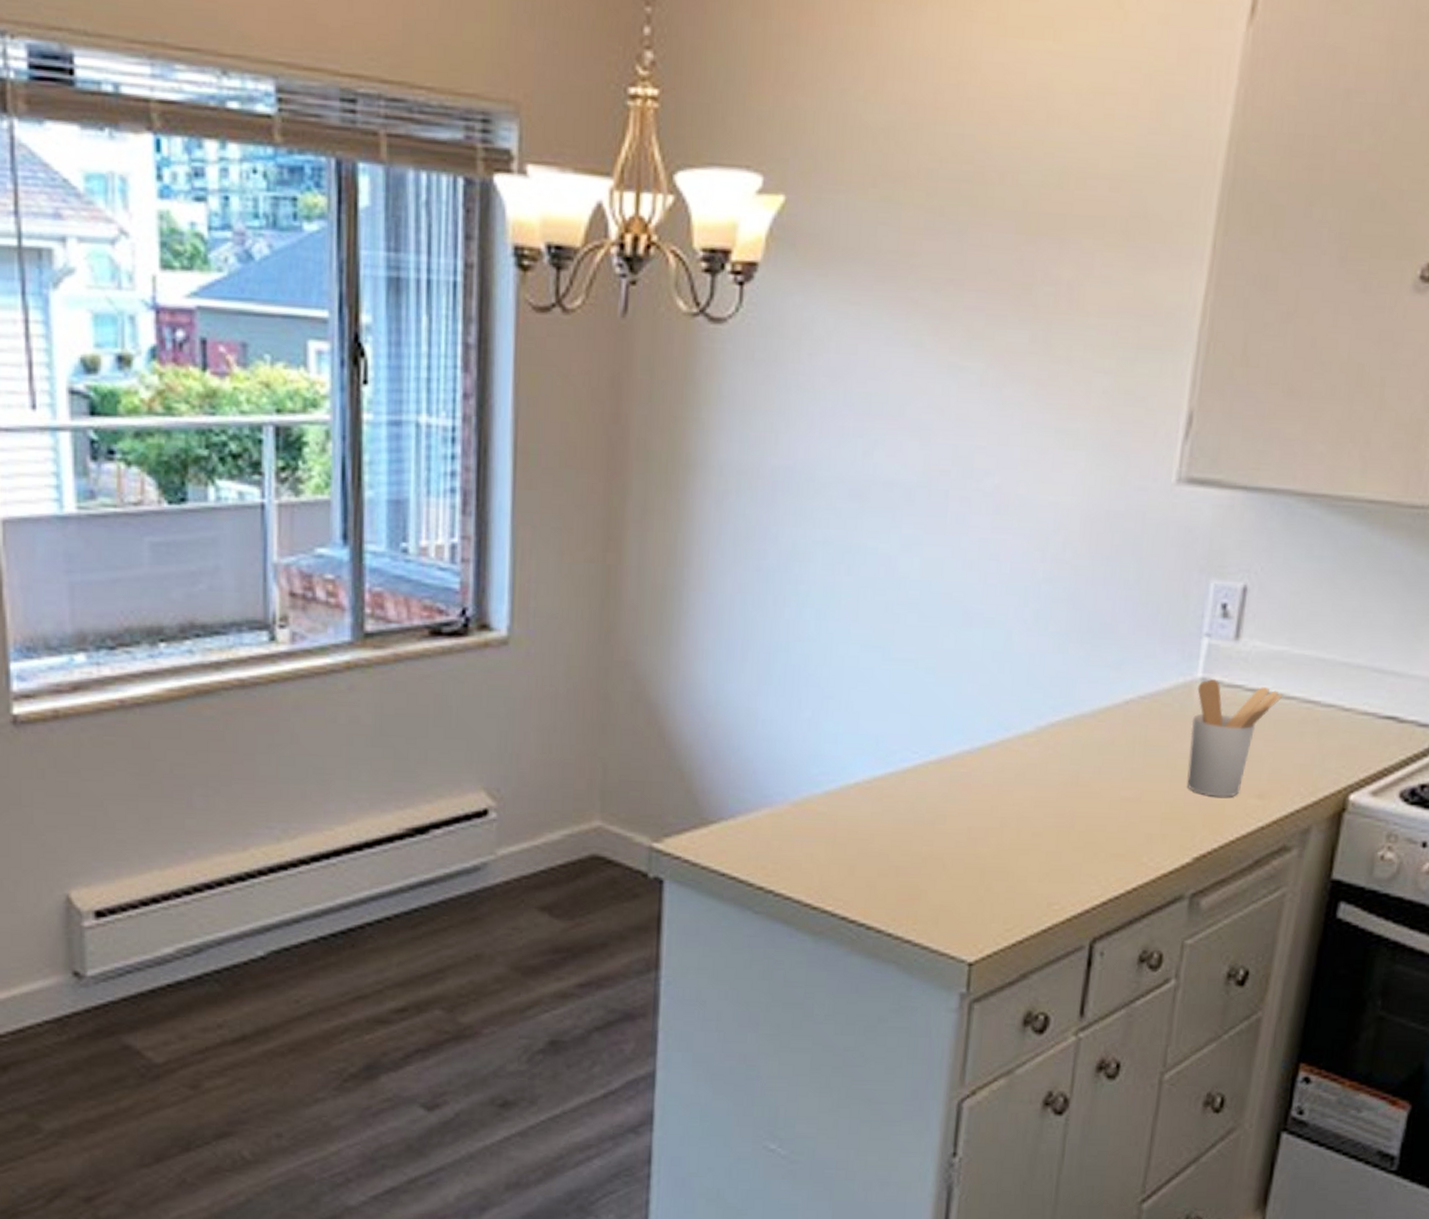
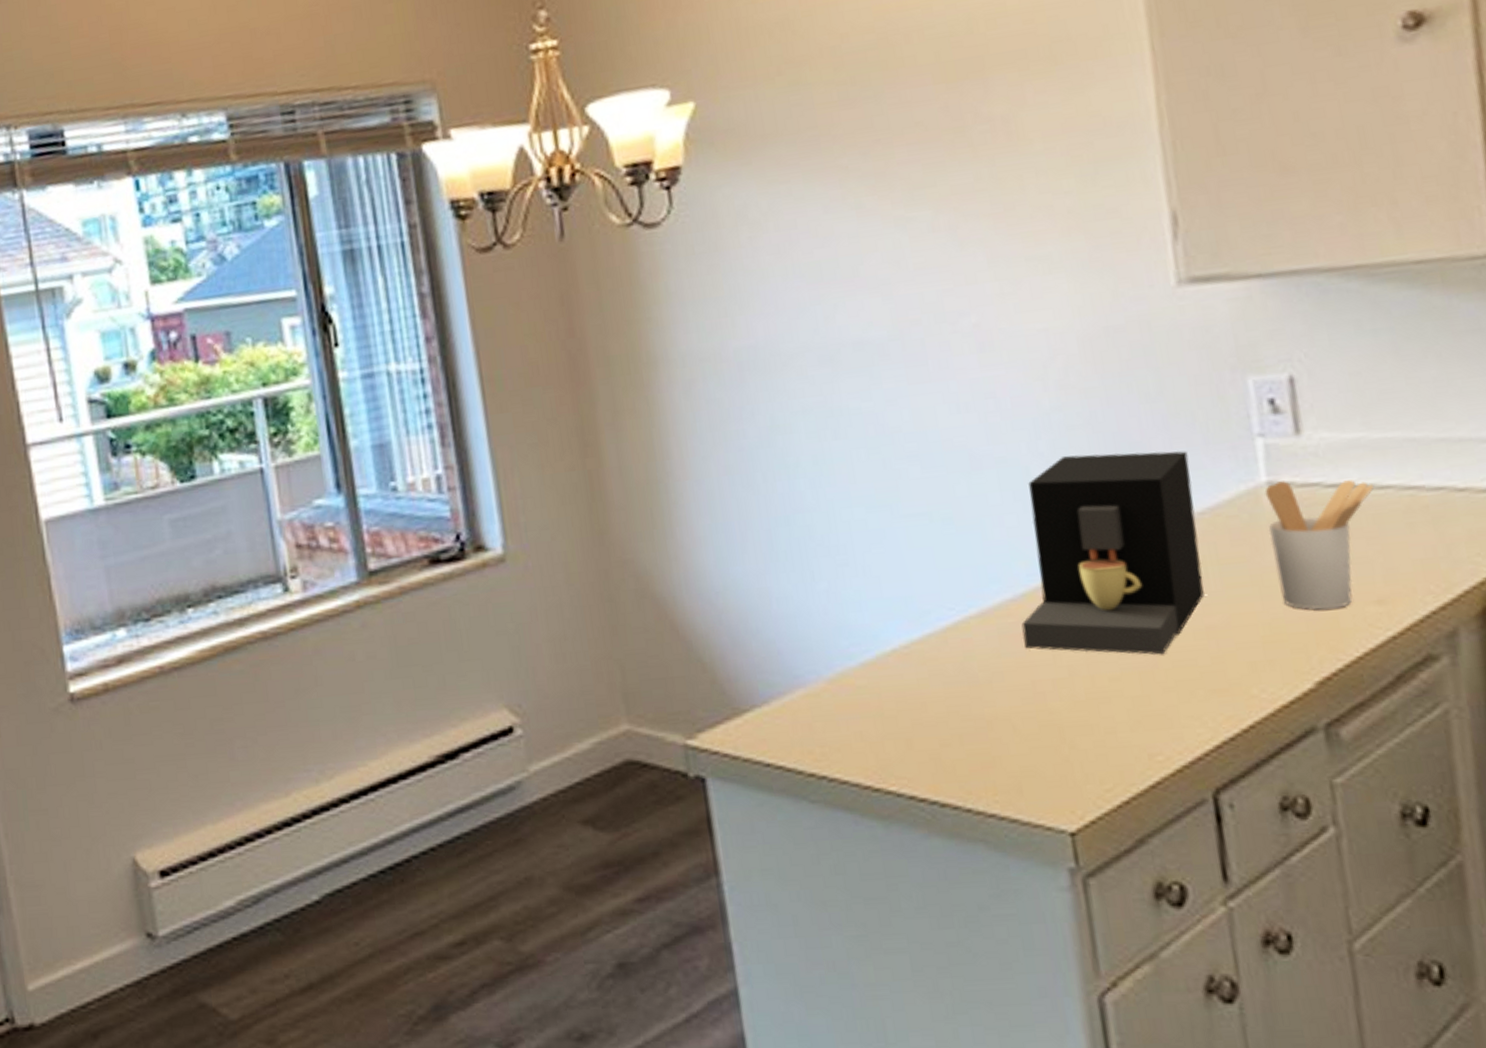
coffee maker: none [969,625,1146,818] -> present [1021,450,1204,655]

